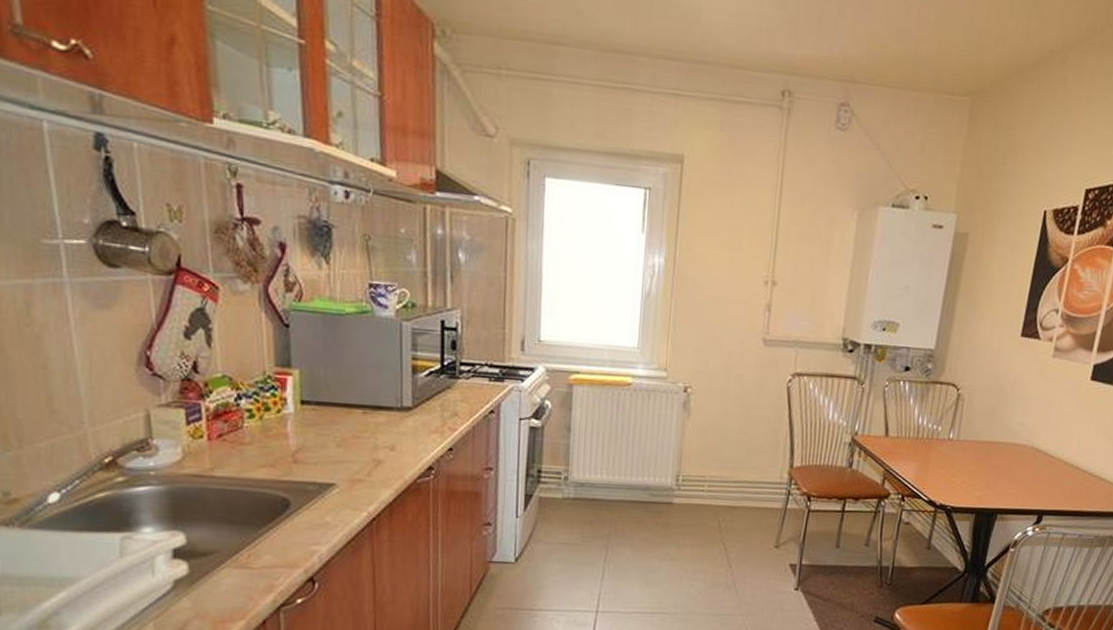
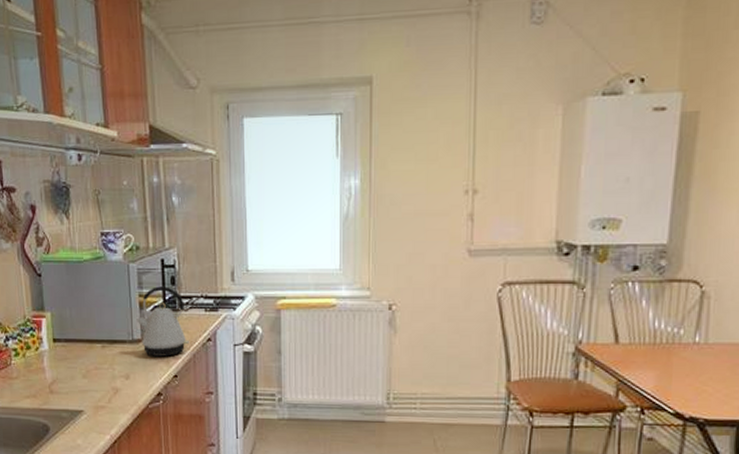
kettle: none [407,350,468,428] -> present [136,286,189,357]

